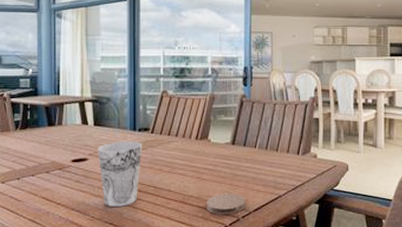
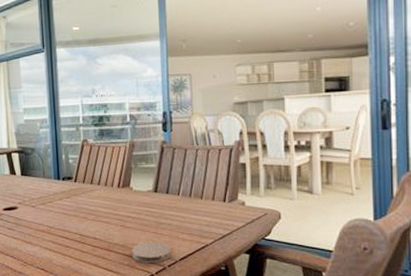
cup: present [97,141,142,208] -> none [25,189,67,254]

